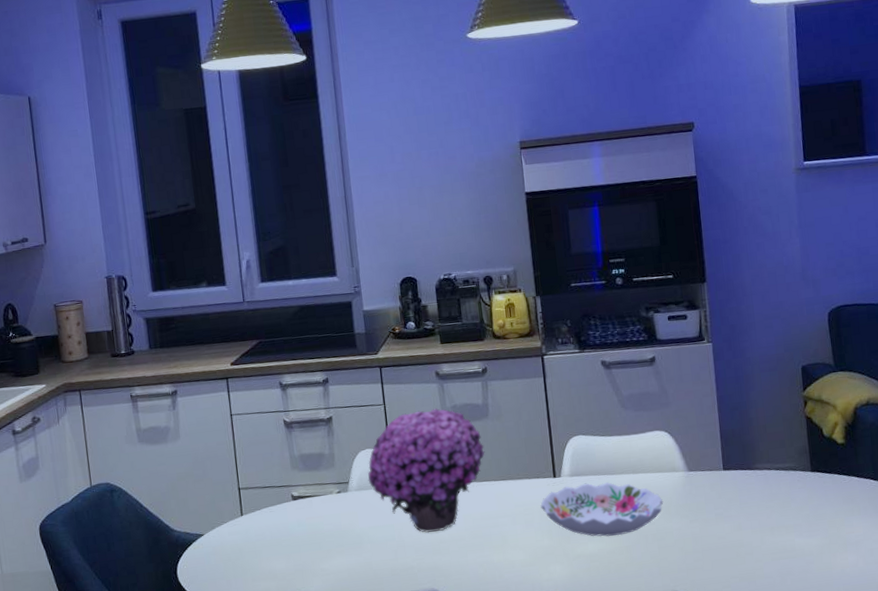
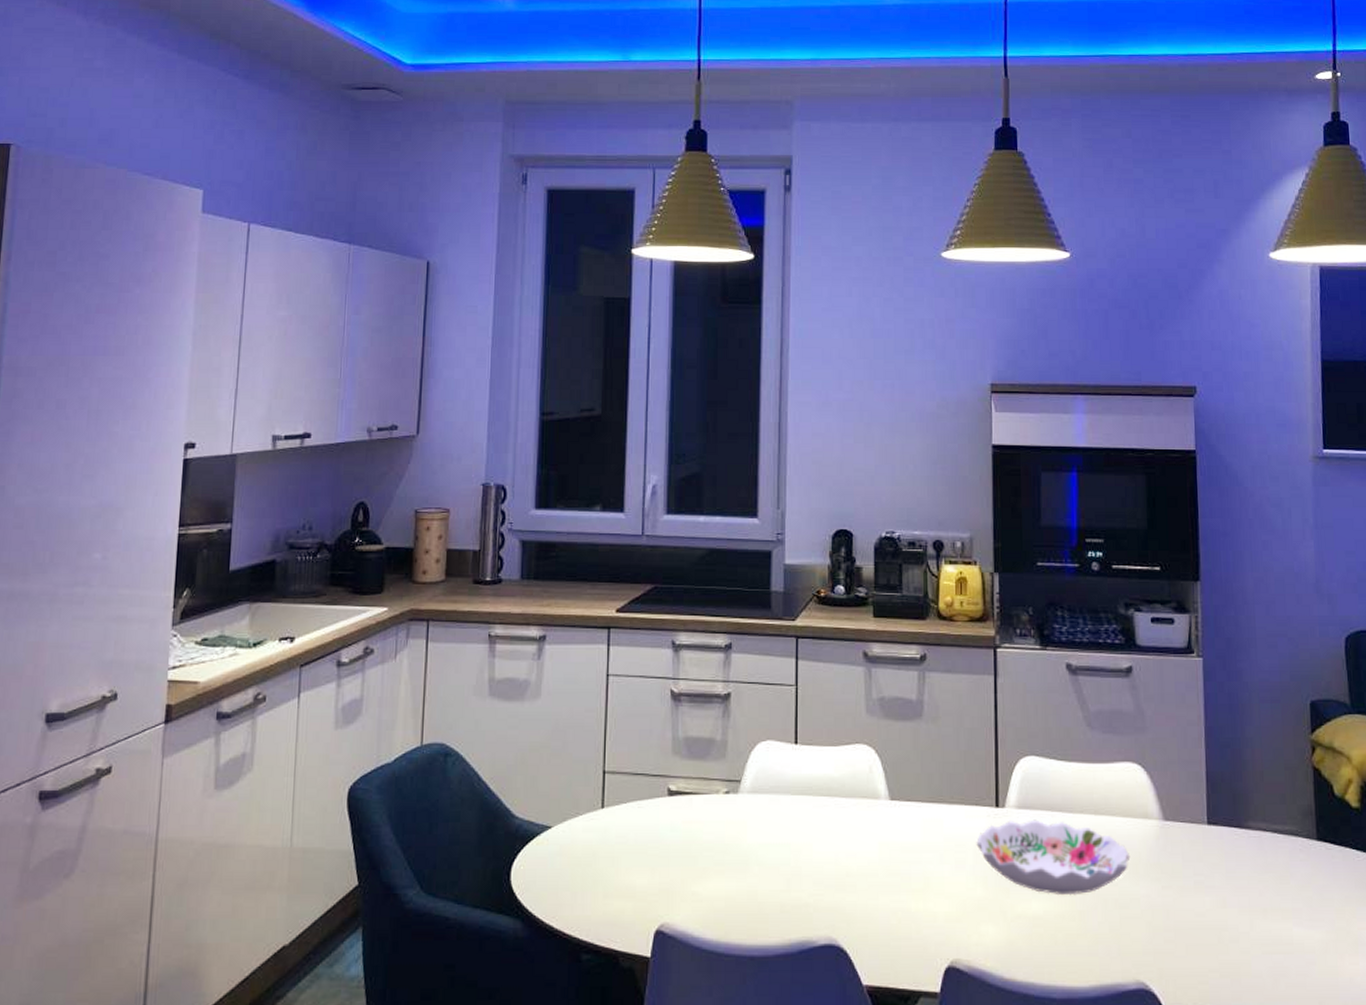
flower: present [368,407,485,533] -> none [765,697,914,861]

